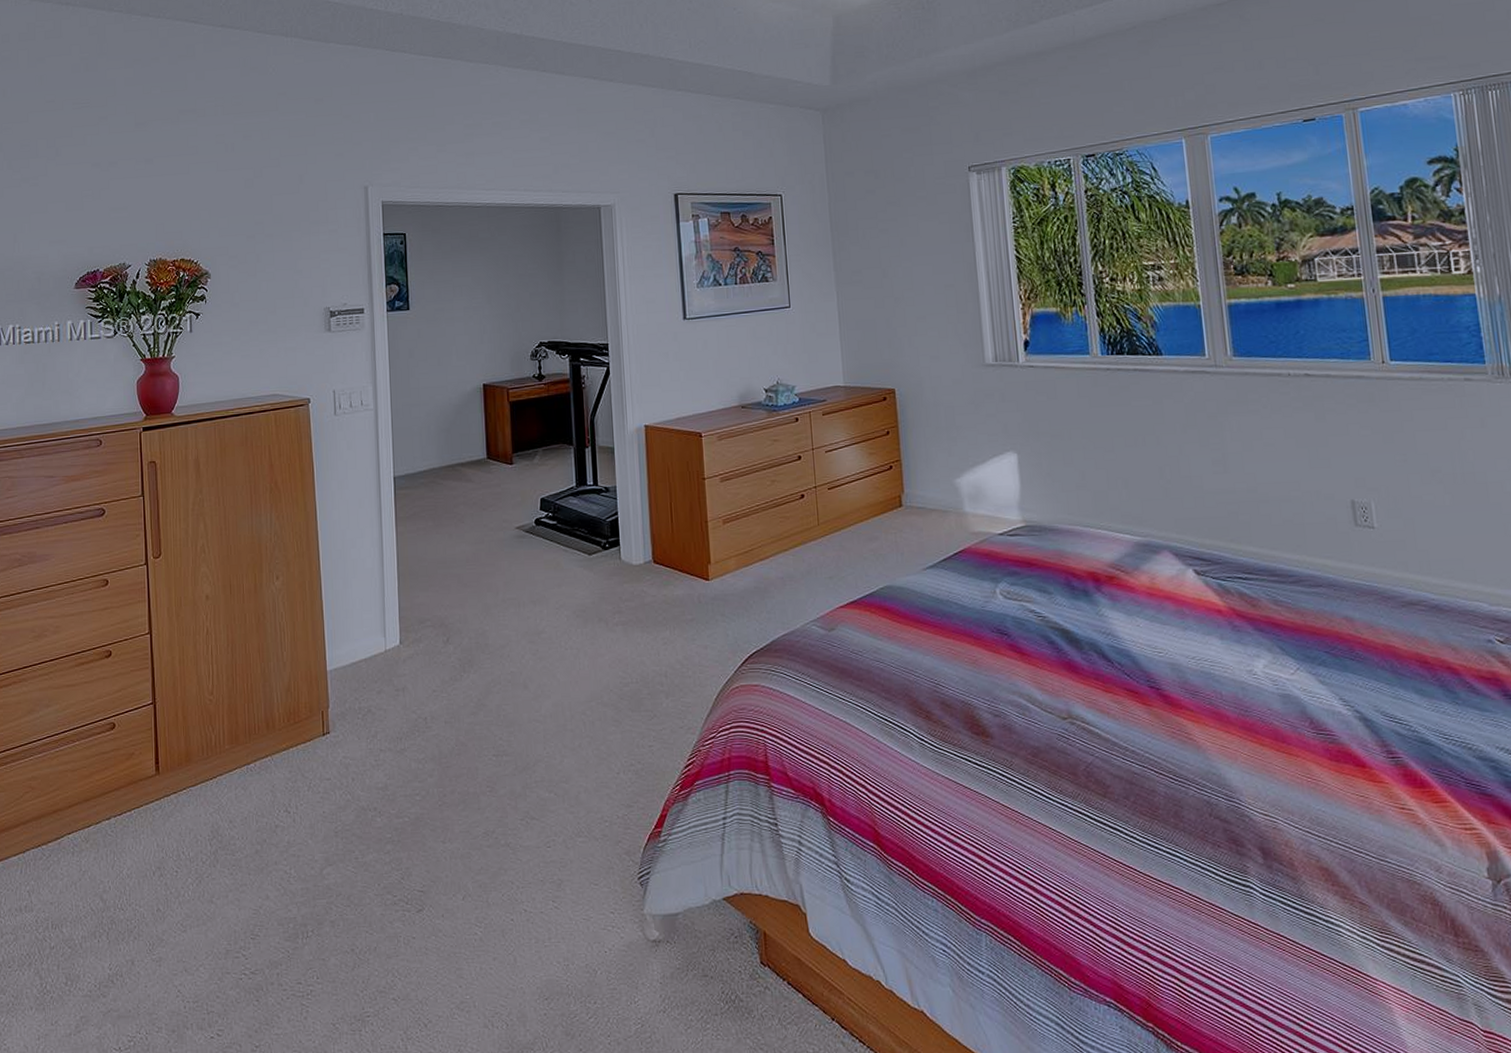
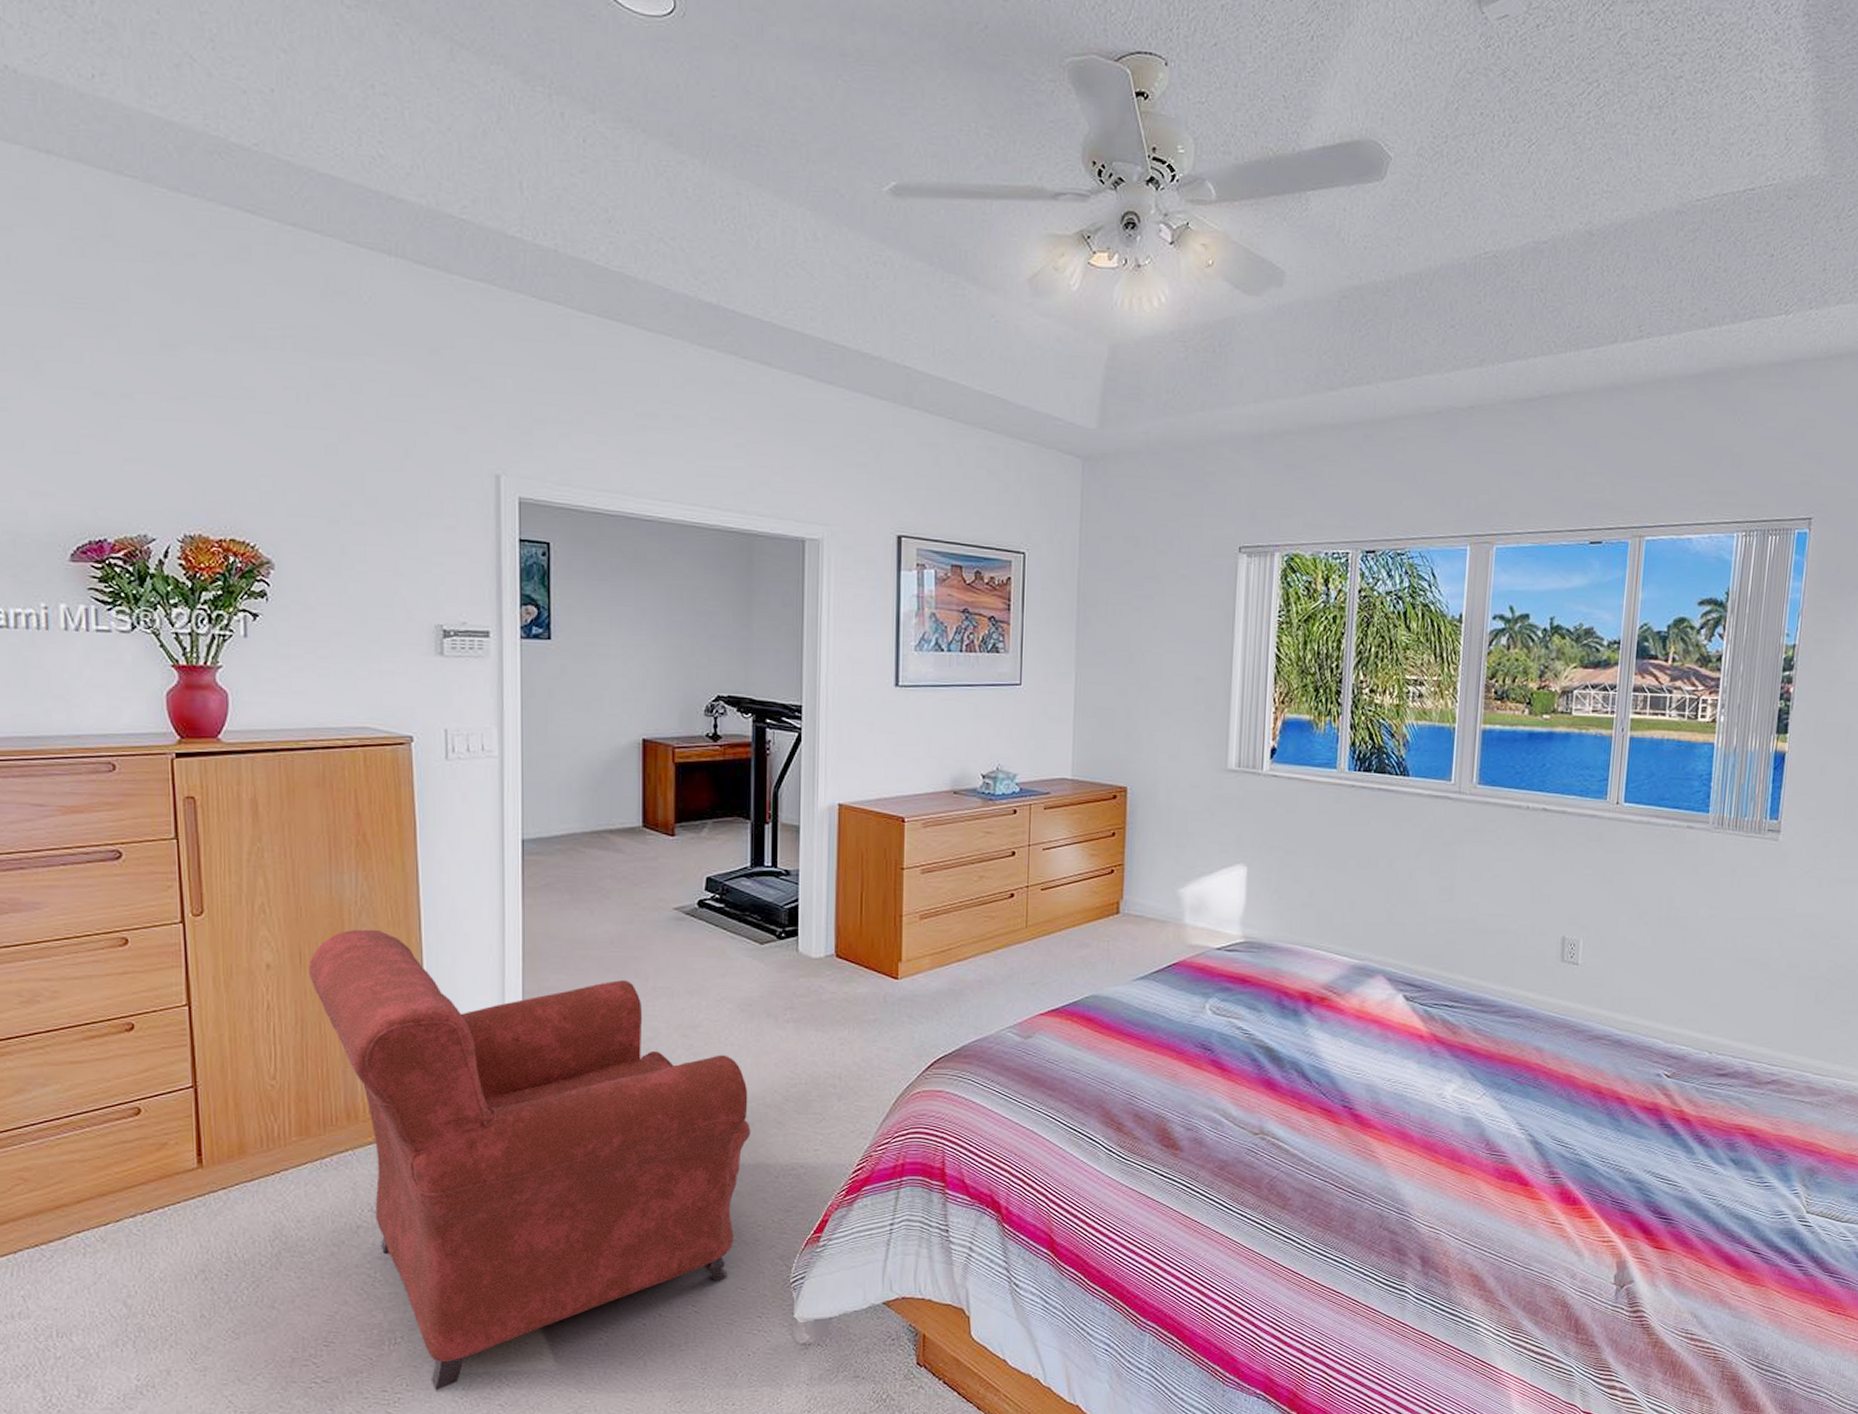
armchair: none [236,561,593,983] -> present [308,929,751,1390]

